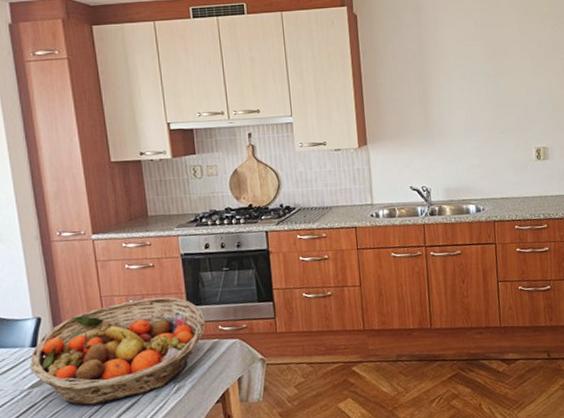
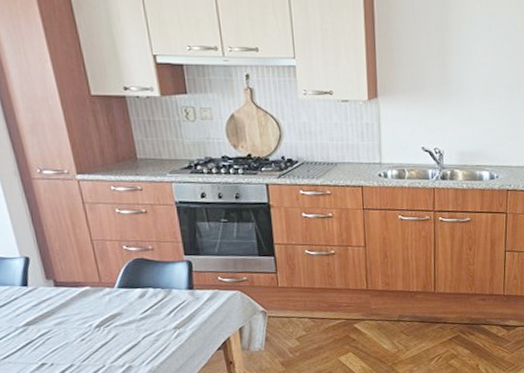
fruit basket: present [29,296,206,406] -> none [22,244,205,346]

